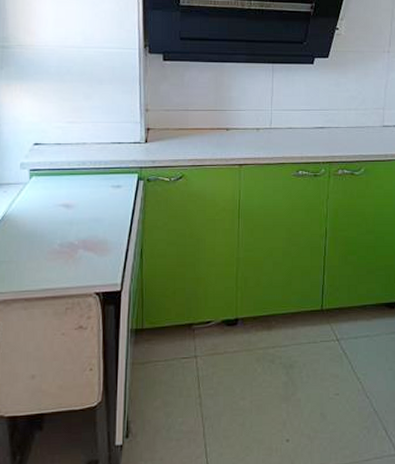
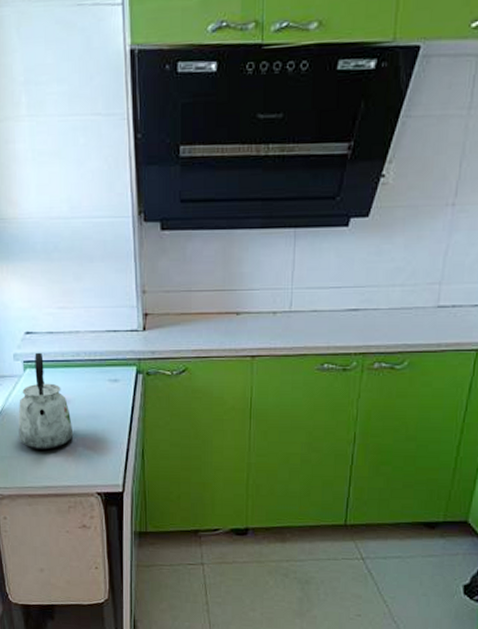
kettle: none [19,161,75,253] -> present [18,352,74,449]

